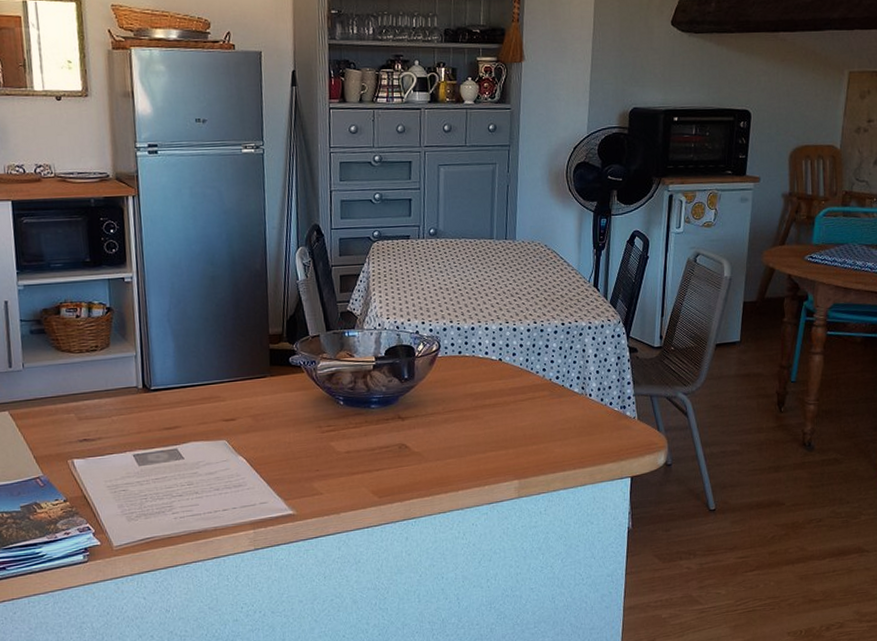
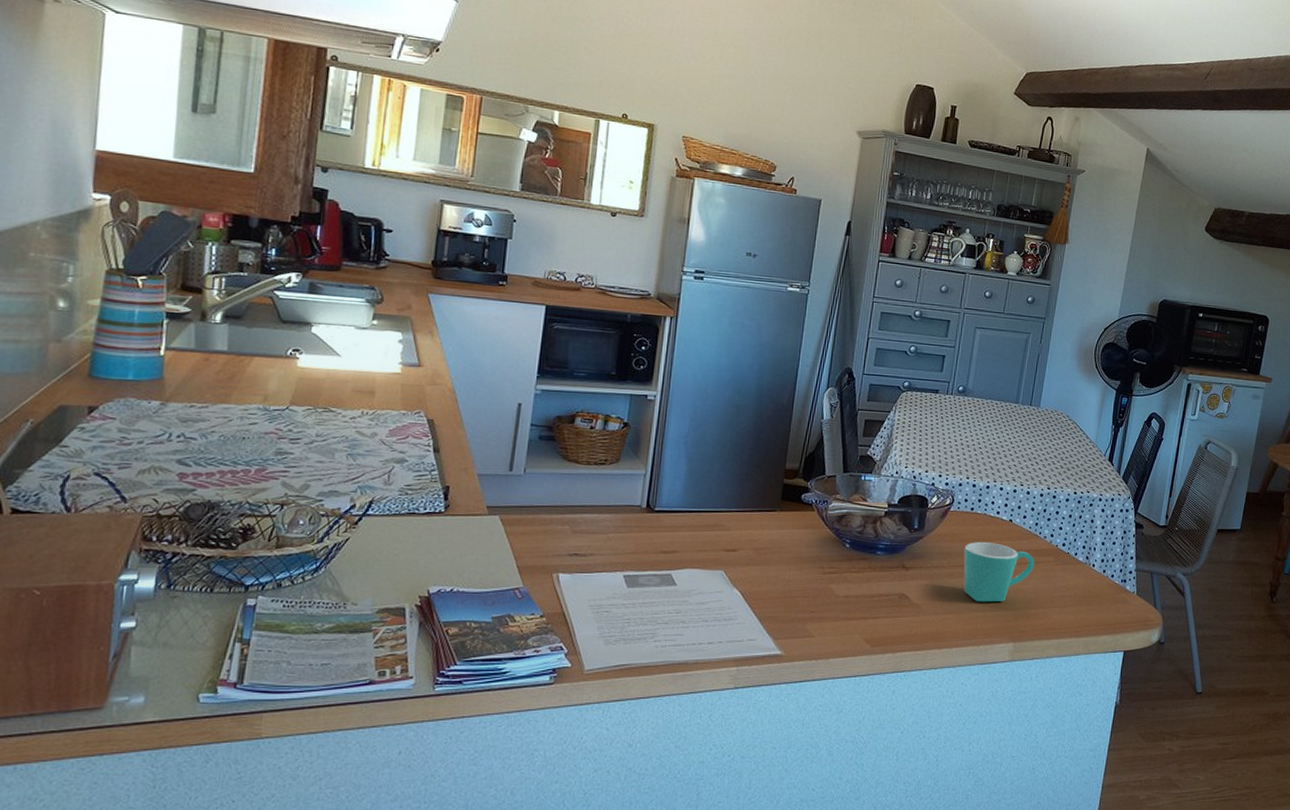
mug: none [457,383,530,444] -> present [963,542,1035,602]

